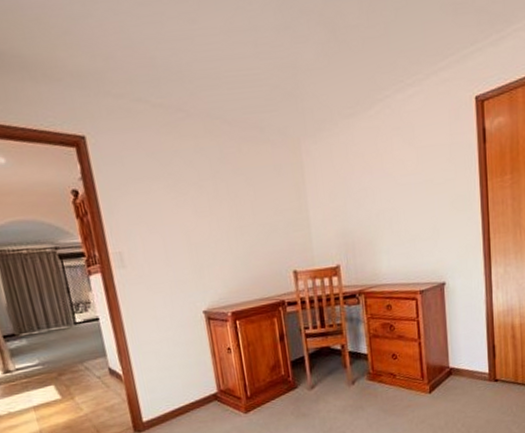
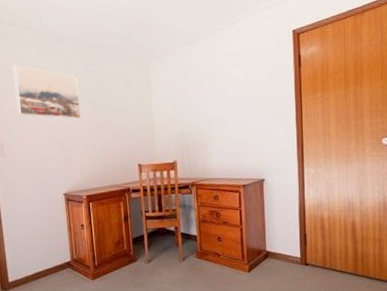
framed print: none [126,149,219,218] -> present [12,64,81,119]

